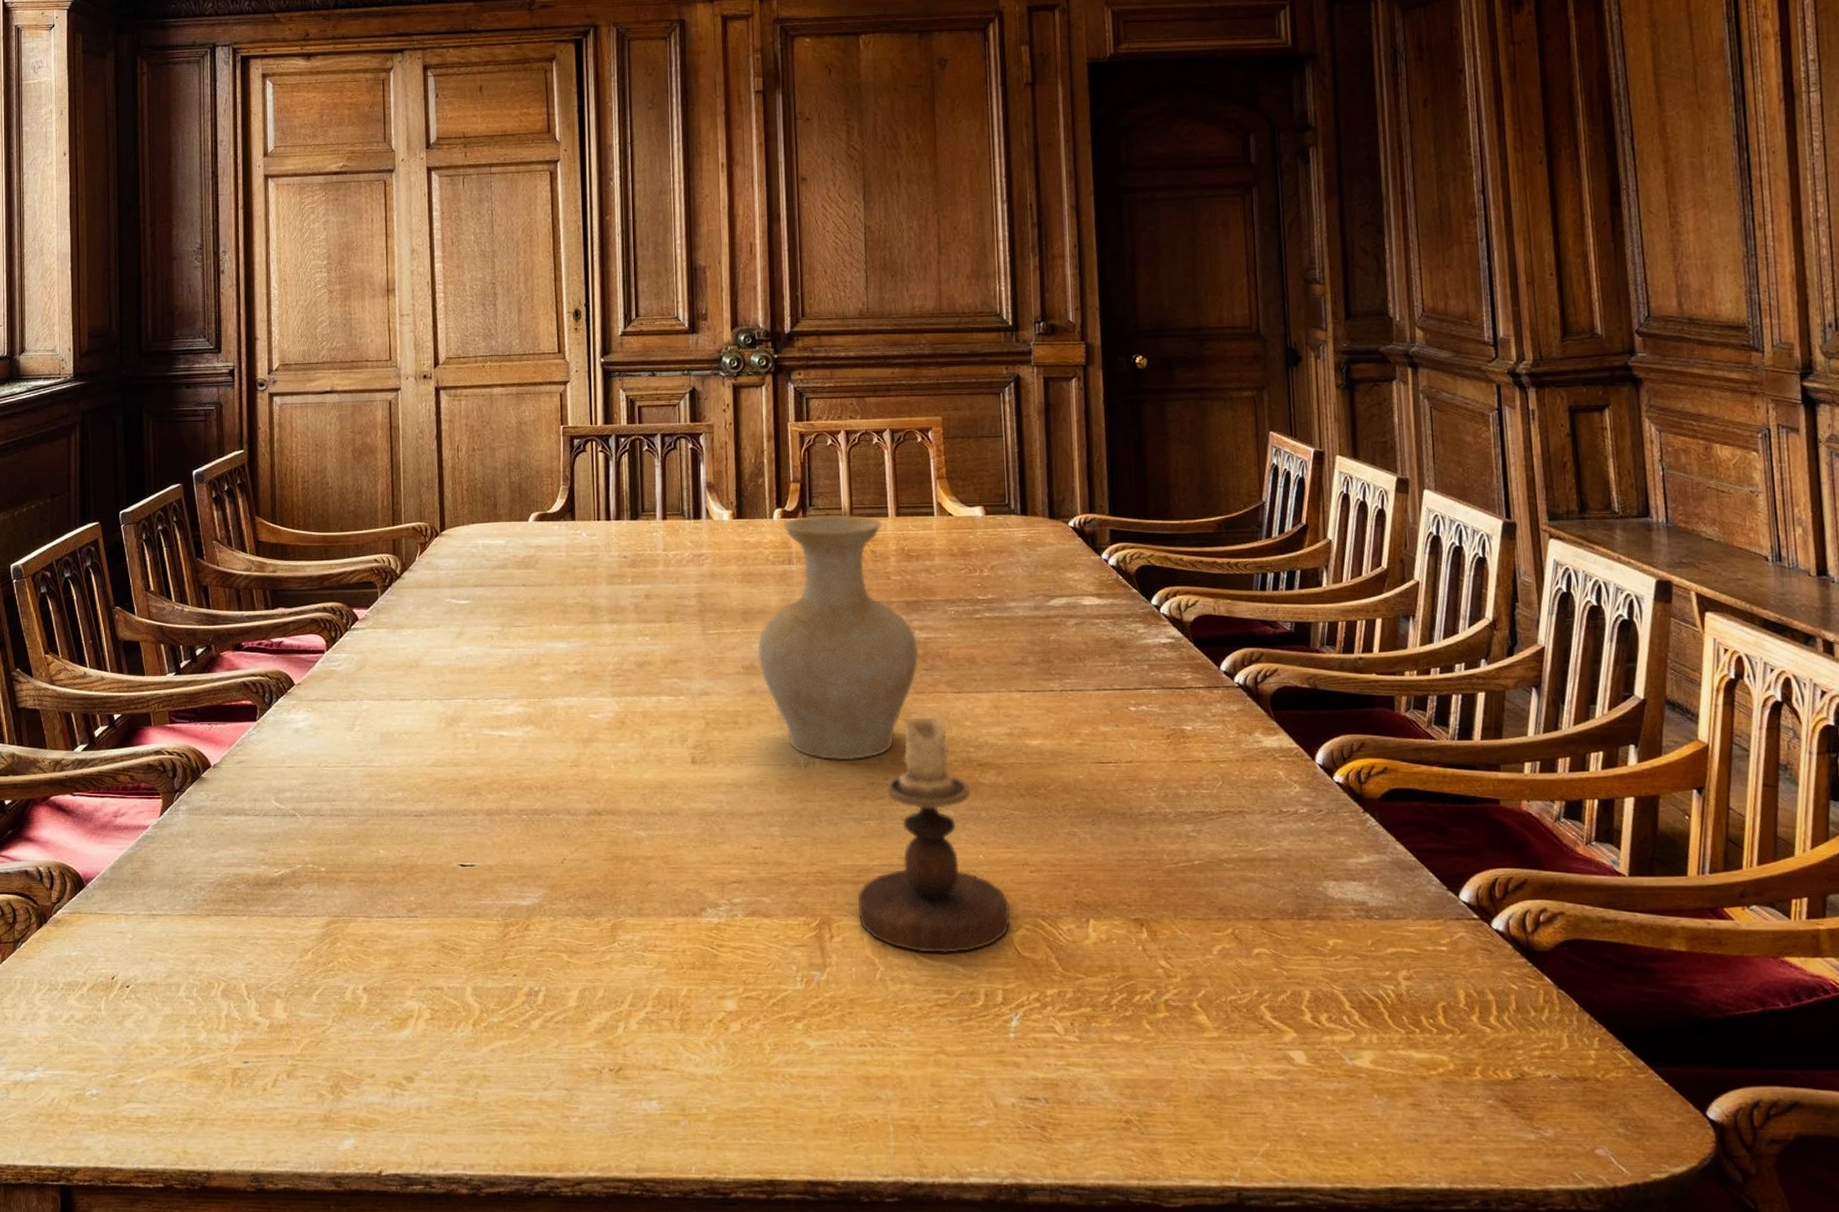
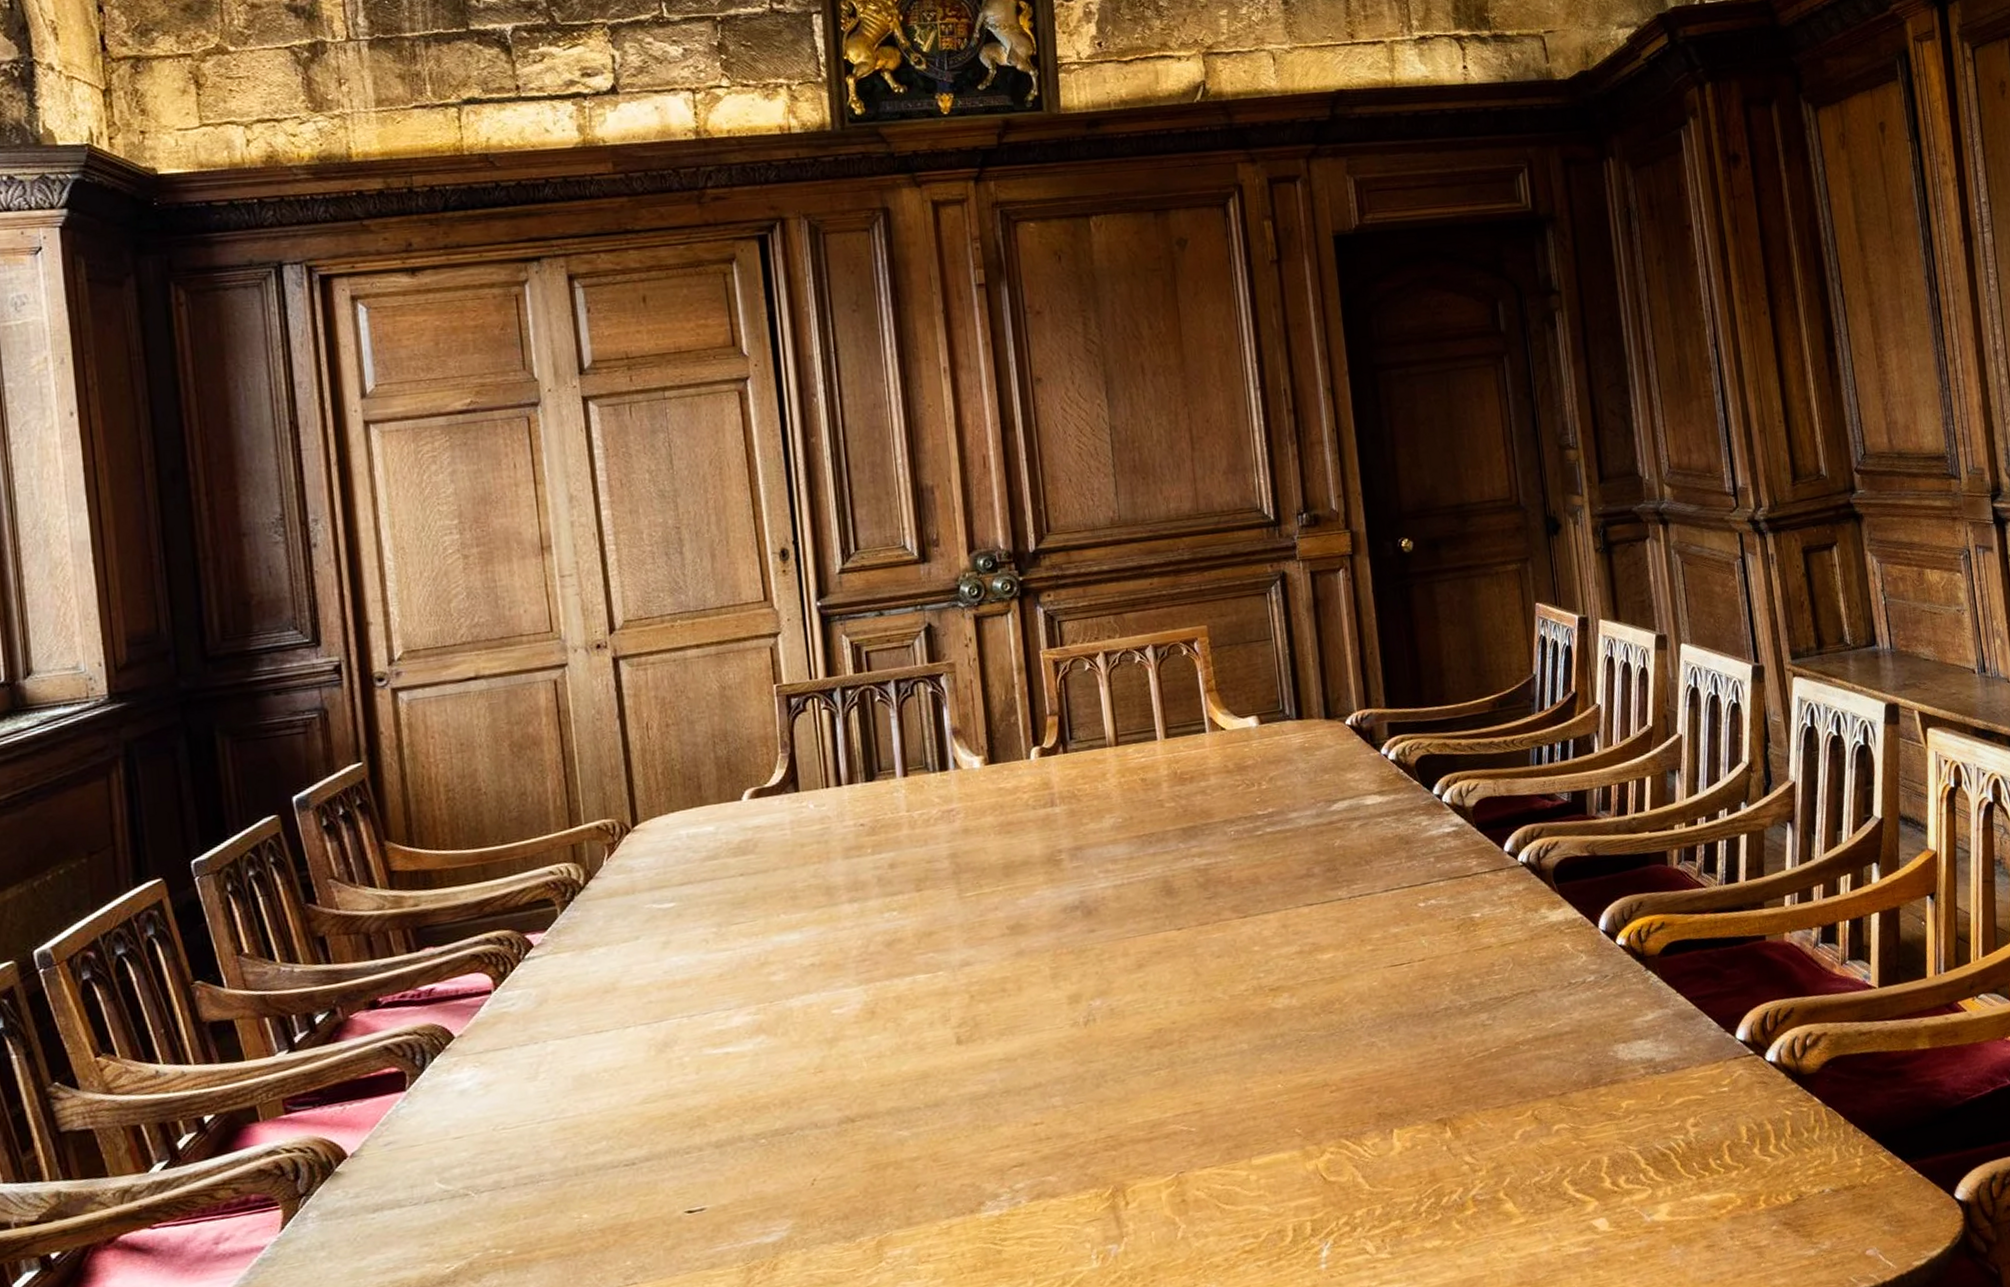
vase: present [757,514,919,761] -> none [1022,742,1200,1014]
candlestick: present [857,717,1011,954] -> none [1151,946,1315,1201]

